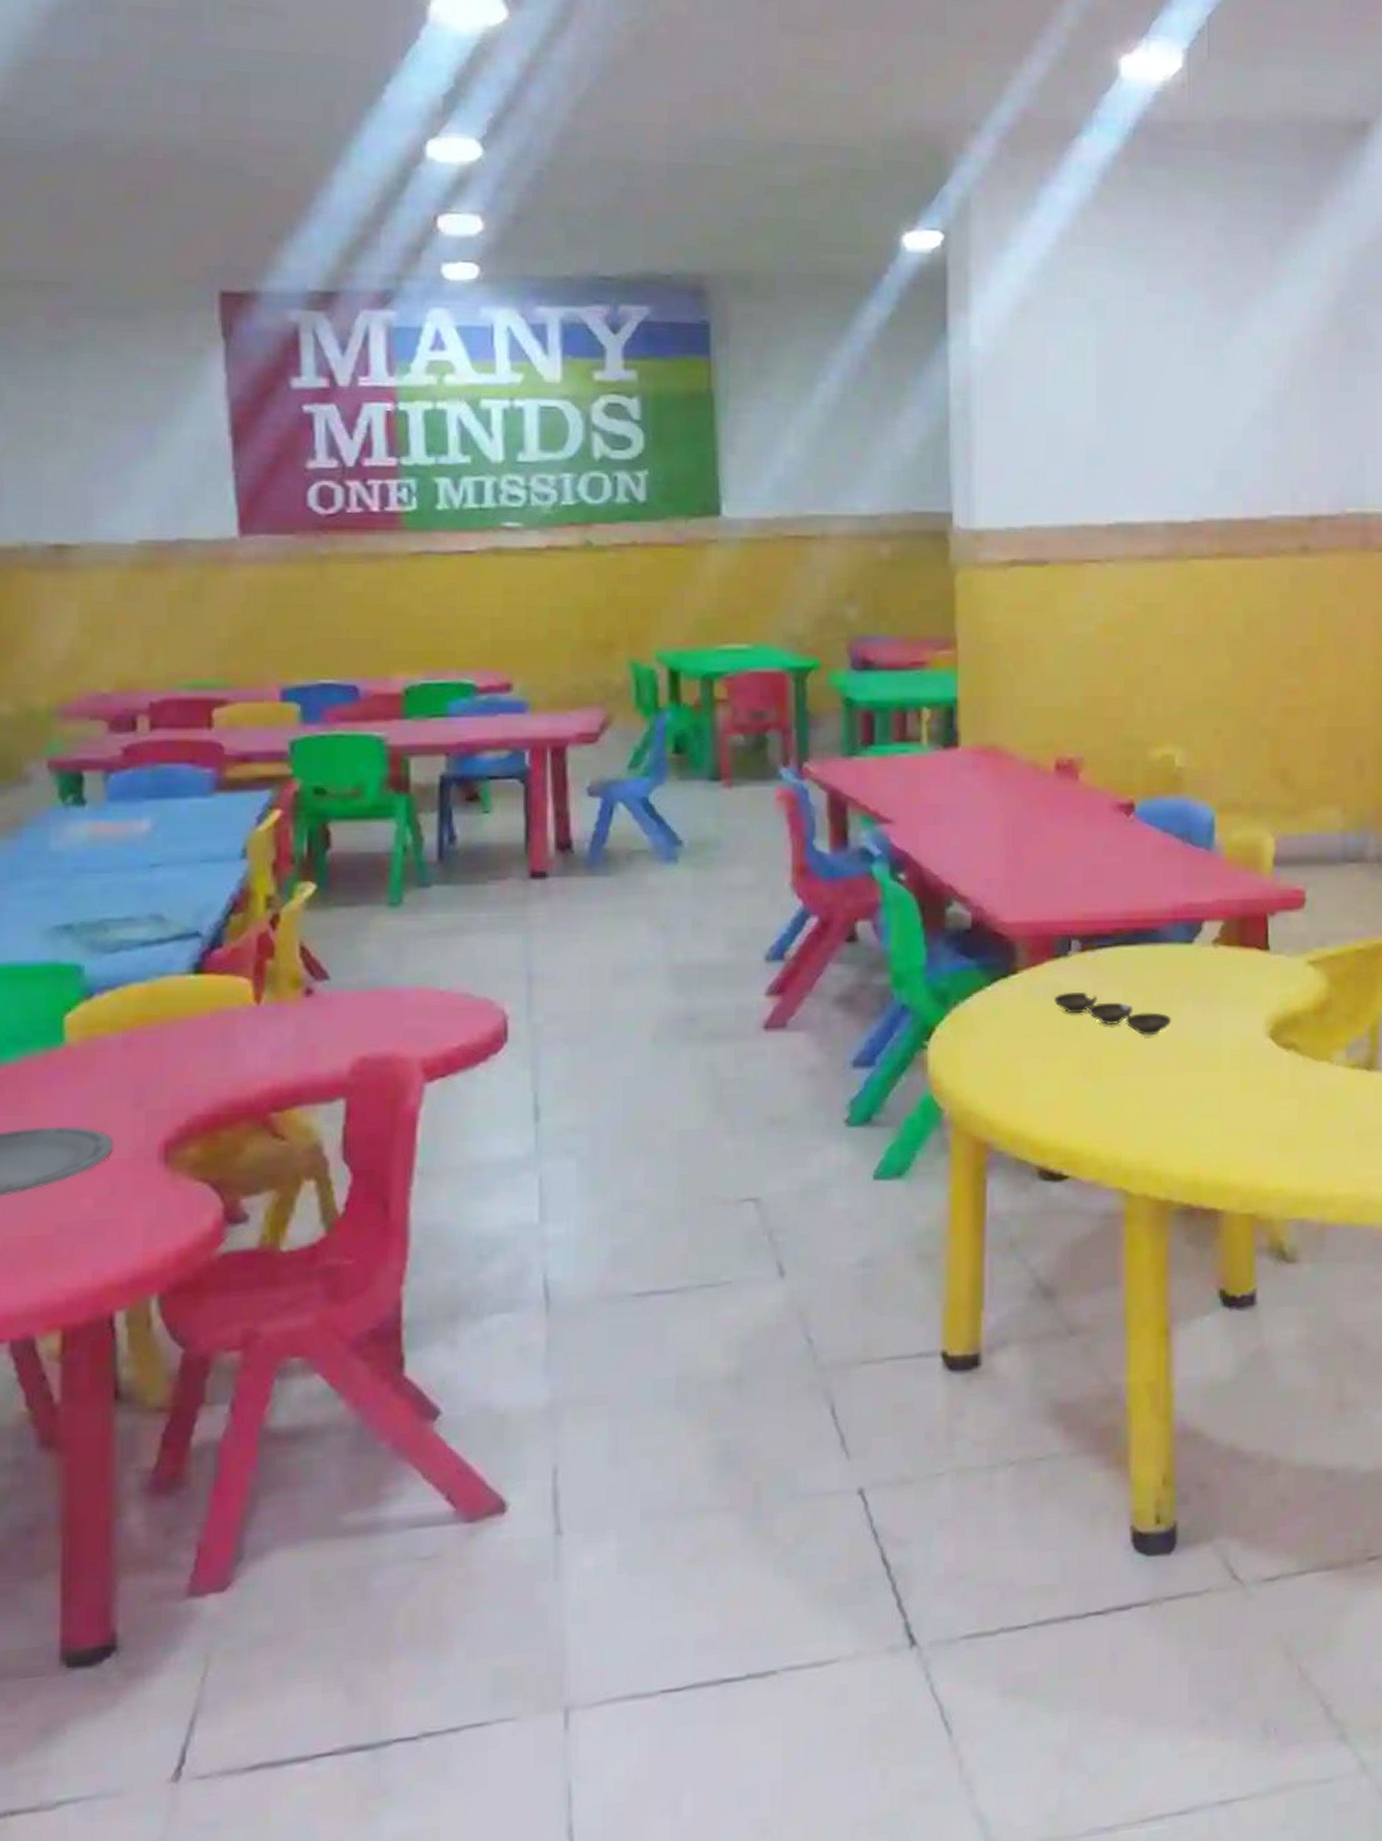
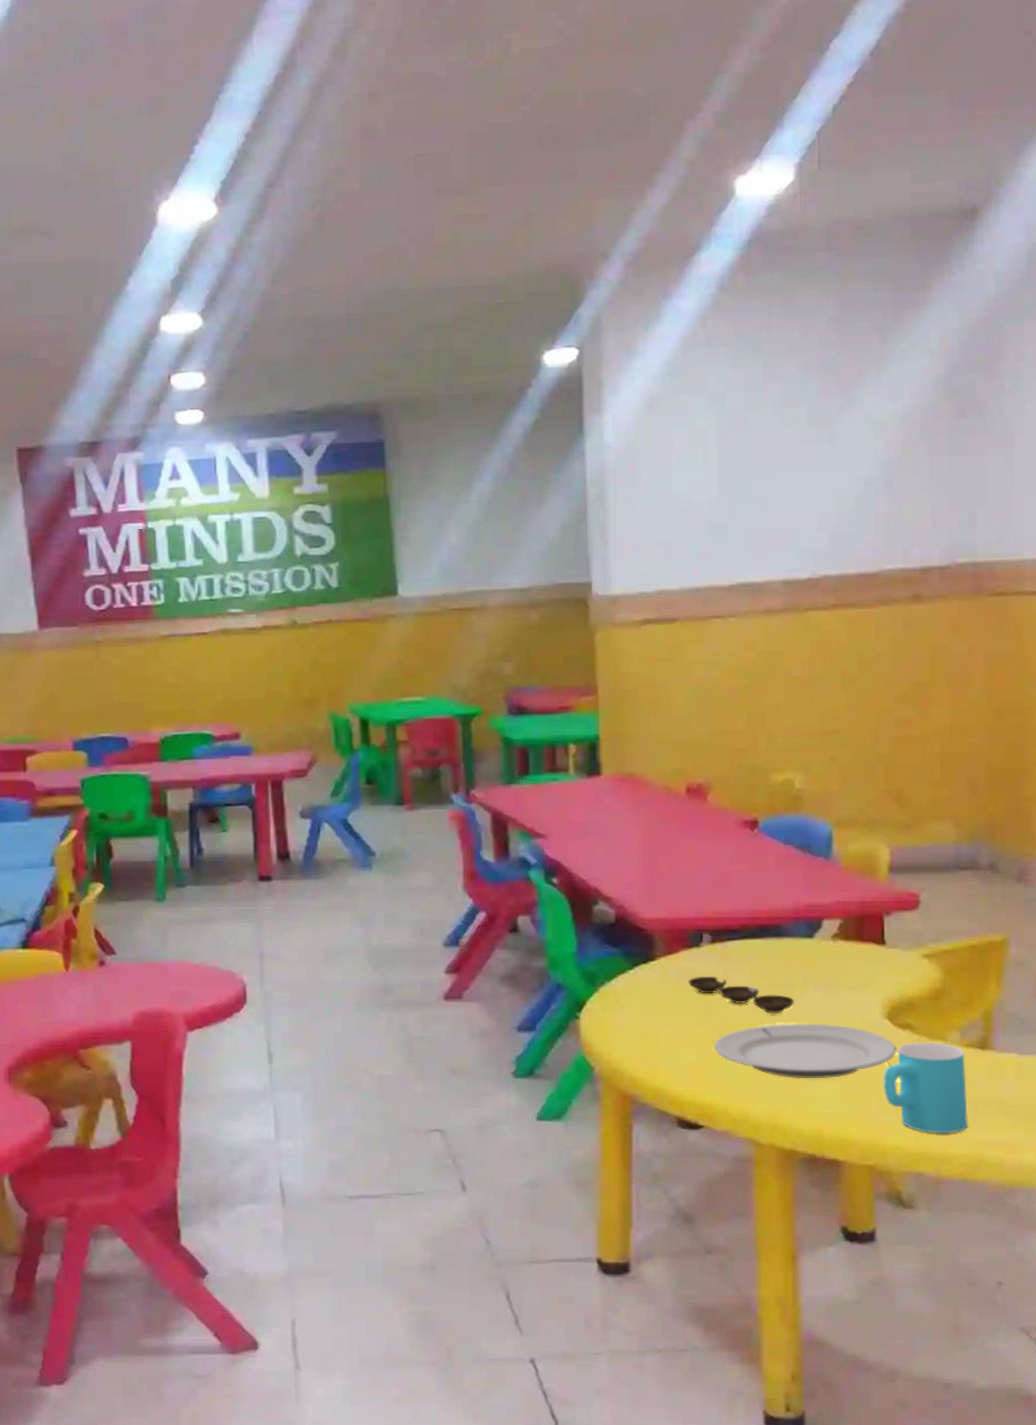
plate: none [1082,1046,1280,1114] -> present [714,1023,897,1079]
cup: none [1265,1063,1355,1172] -> present [883,1041,969,1134]

